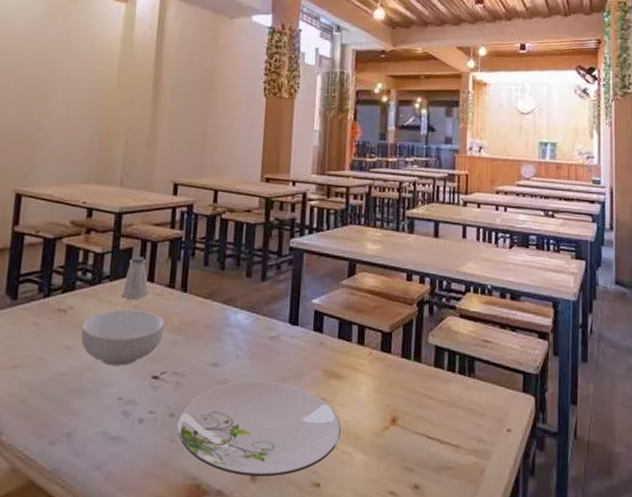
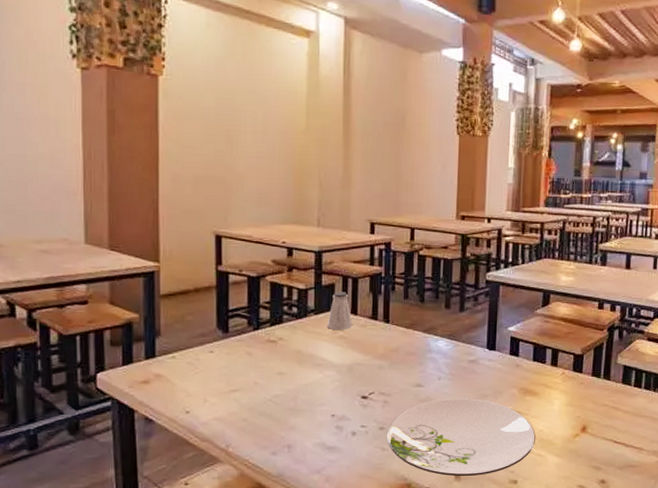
cereal bowl: present [81,309,165,366] -> none [292,339,370,388]

